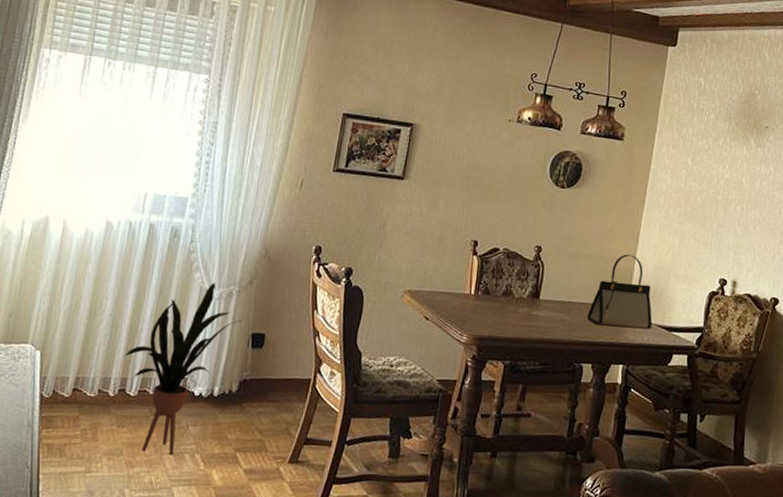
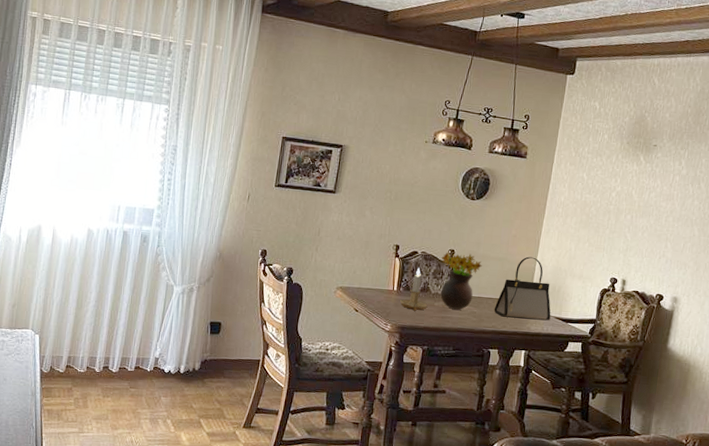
house plant: present [123,282,242,456] -> none [106,280,202,421]
candlestick: none [477,267,510,320] -> present [399,268,428,312]
flower arrangement: none [525,248,573,317] -> present [440,251,482,310]

